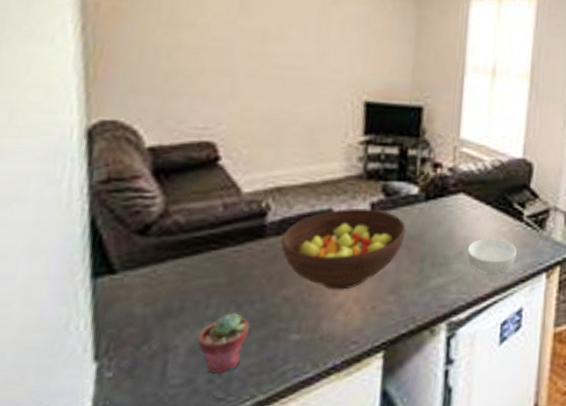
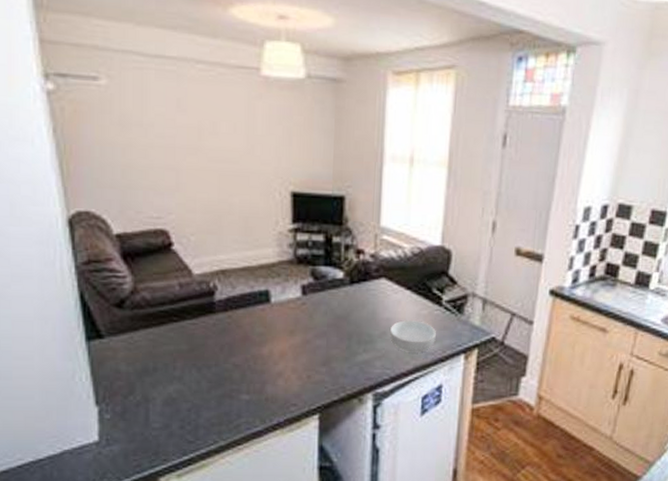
potted succulent: present [198,313,249,373] -> none [170,375,208,421]
fruit bowl: present [280,207,406,290] -> none [227,289,334,360]

